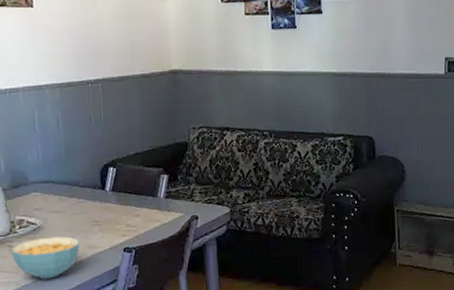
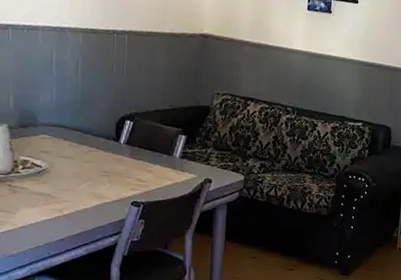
cereal bowl: present [11,236,80,279] -> none [11,181,86,223]

